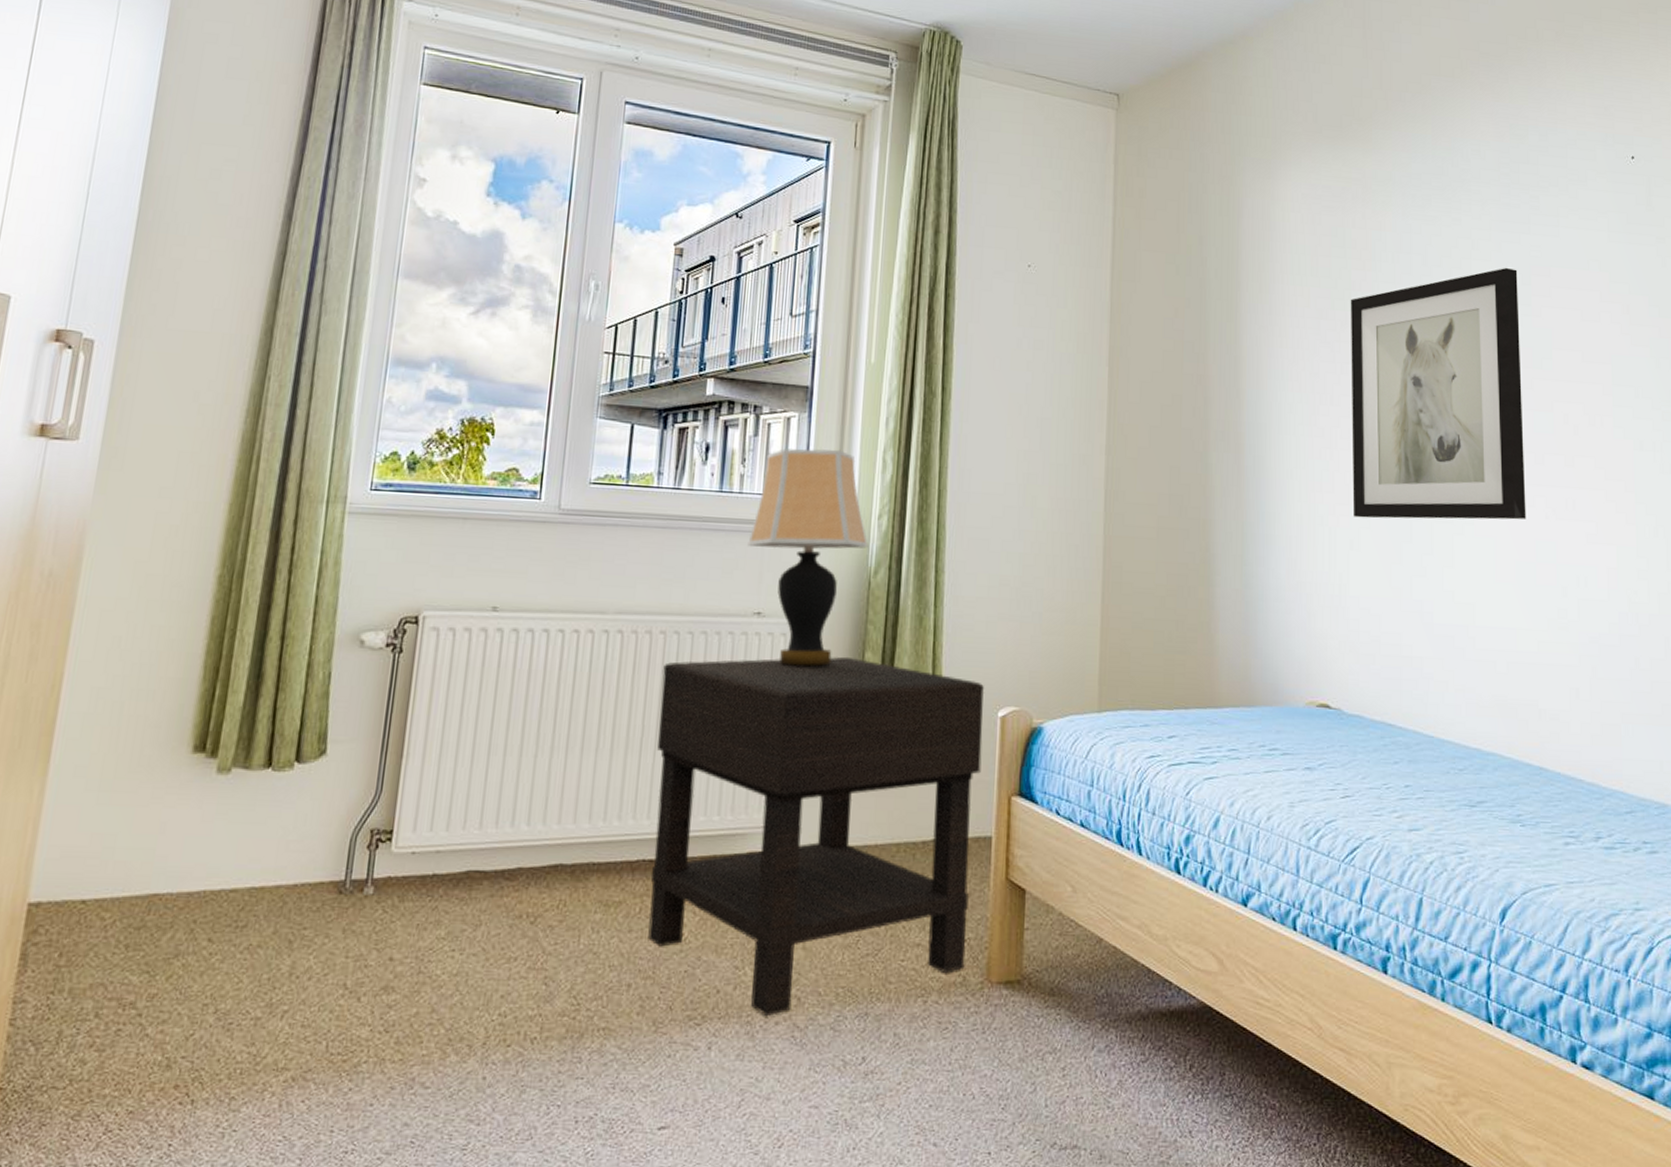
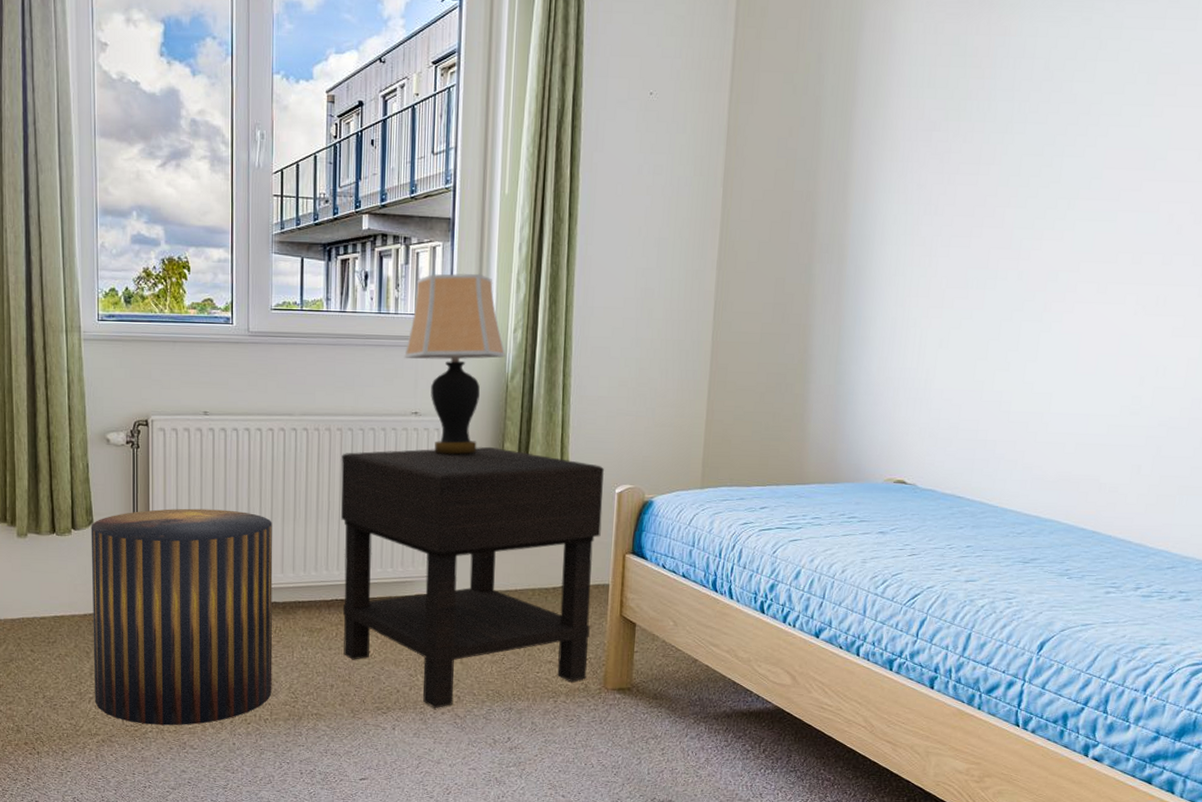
stool: none [290,734,567,1052] -> present [90,508,273,726]
wall art: present [1350,267,1526,520] -> none [946,66,1144,320]

